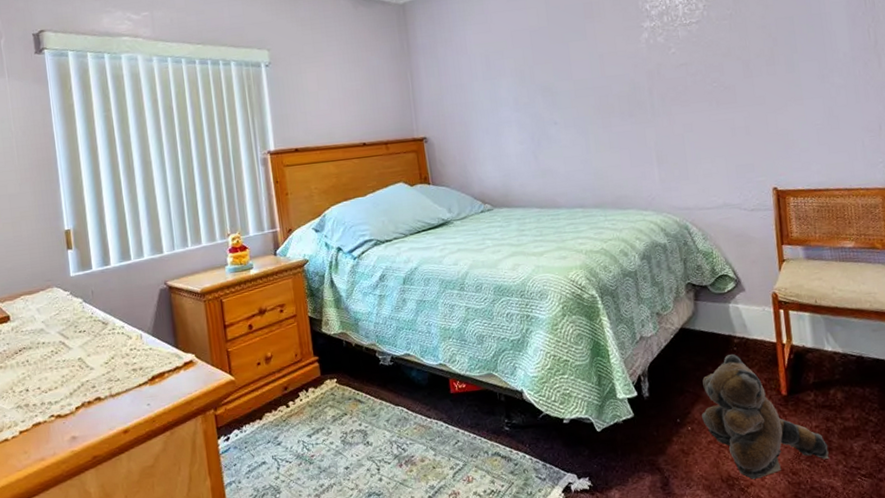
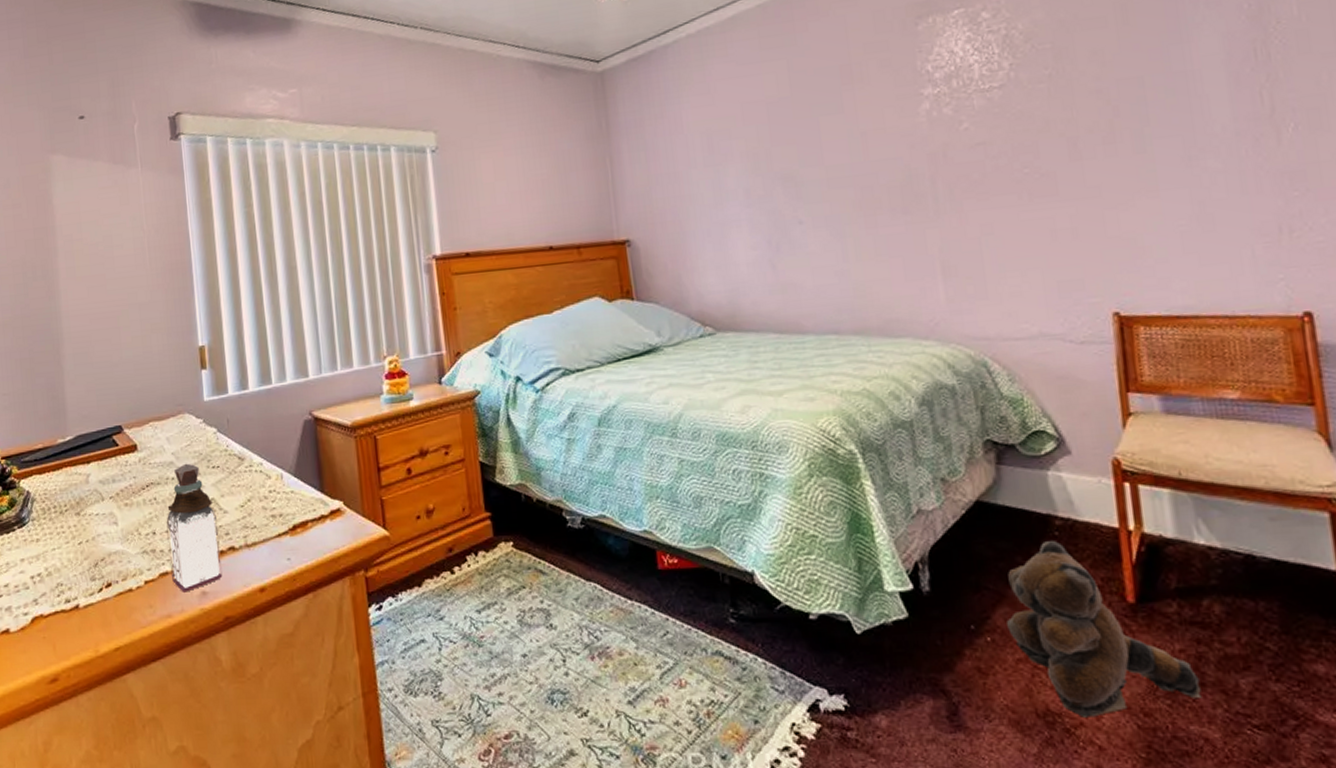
perfume bottle: none [38,329,90,439] -> present [166,463,223,592]

